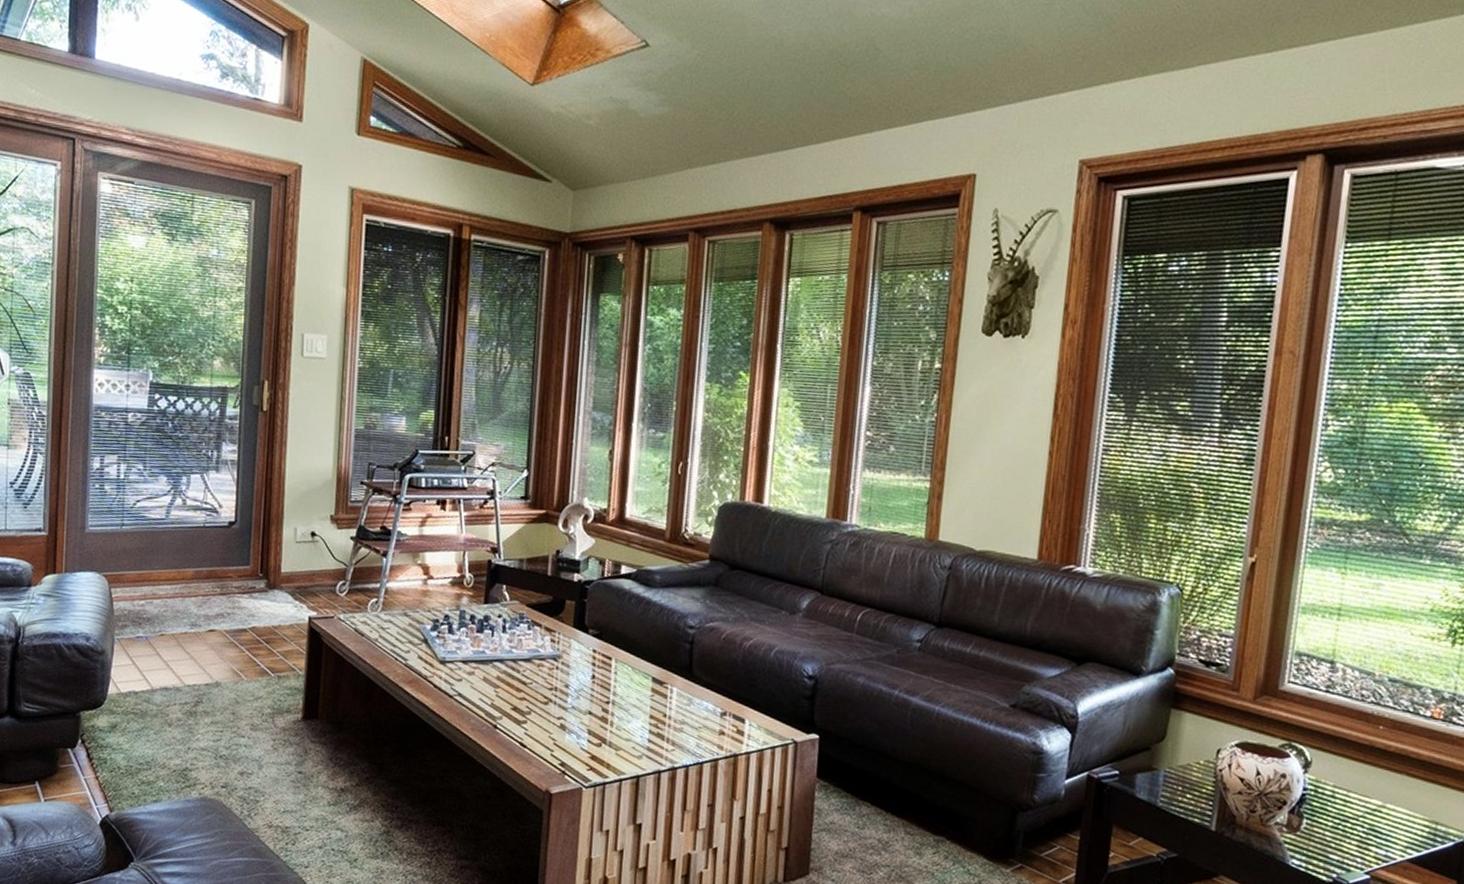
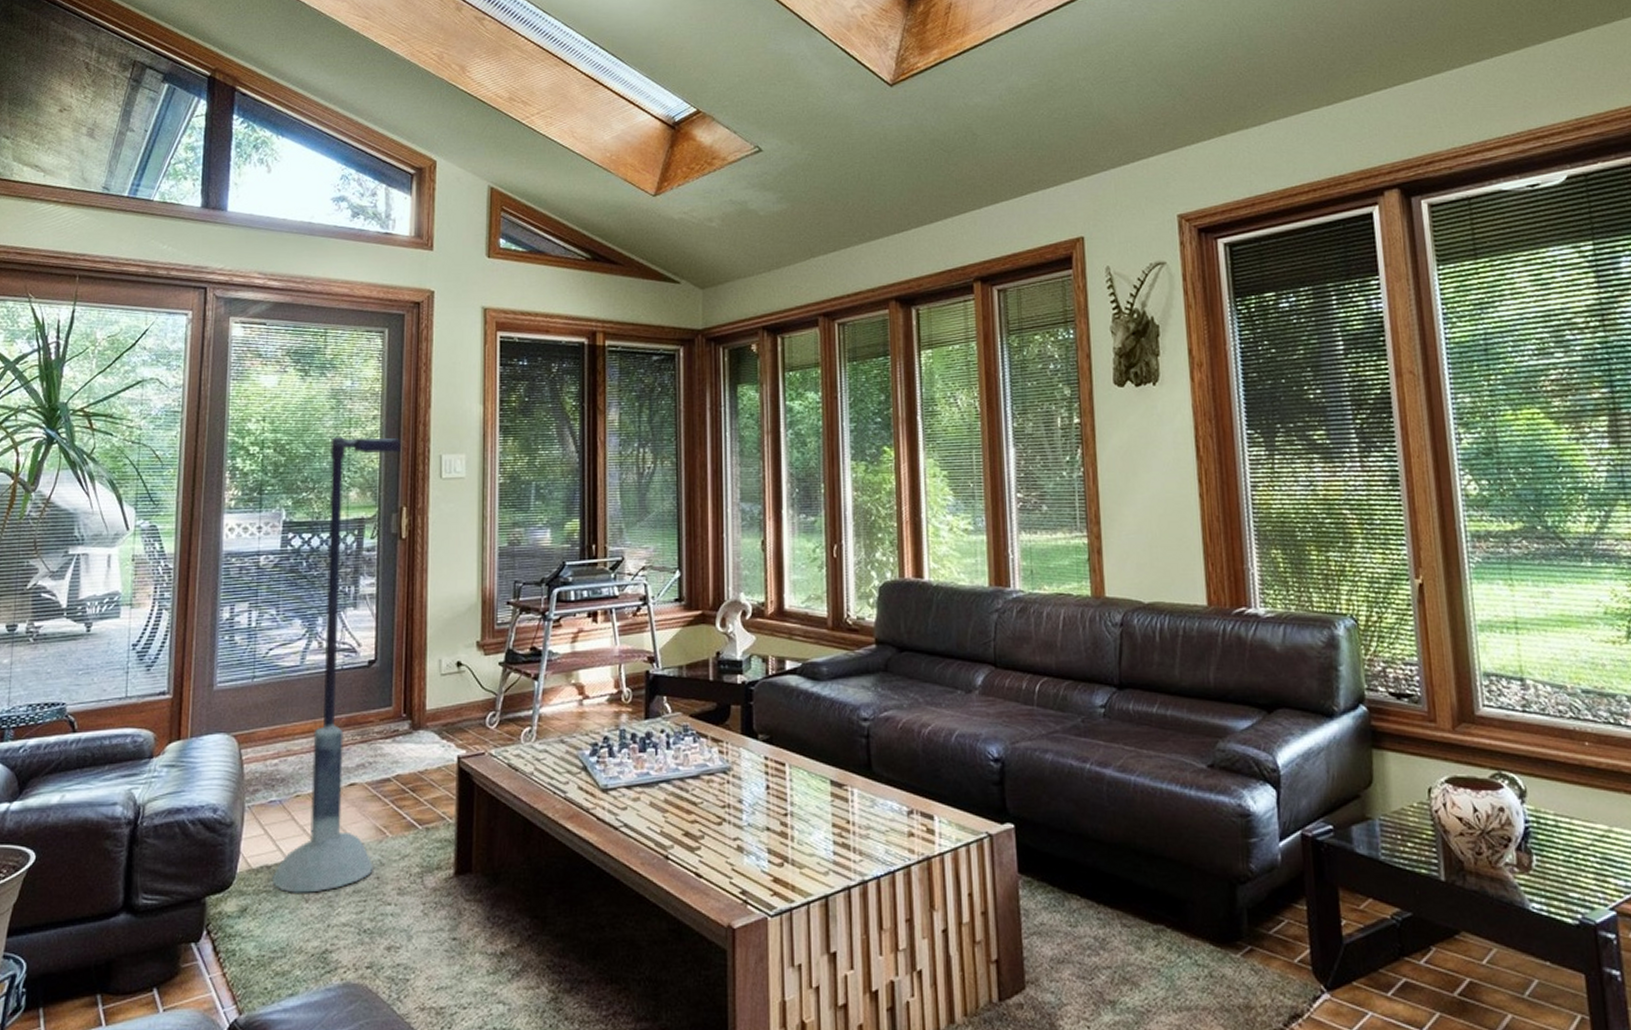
floor lamp: none [138,305,265,719] -> present [271,437,401,893]

